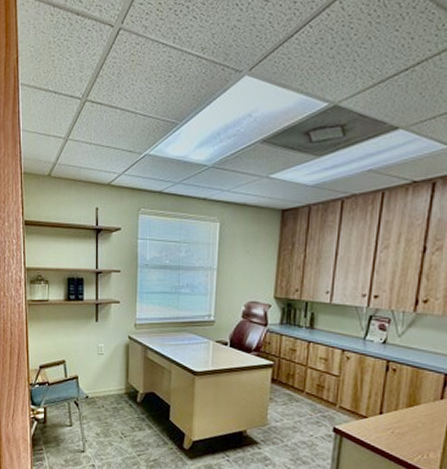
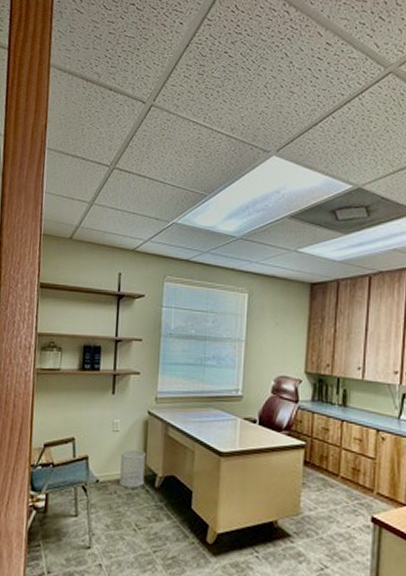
wastebasket: none [105,370,128,402] -> present [118,449,145,488]

